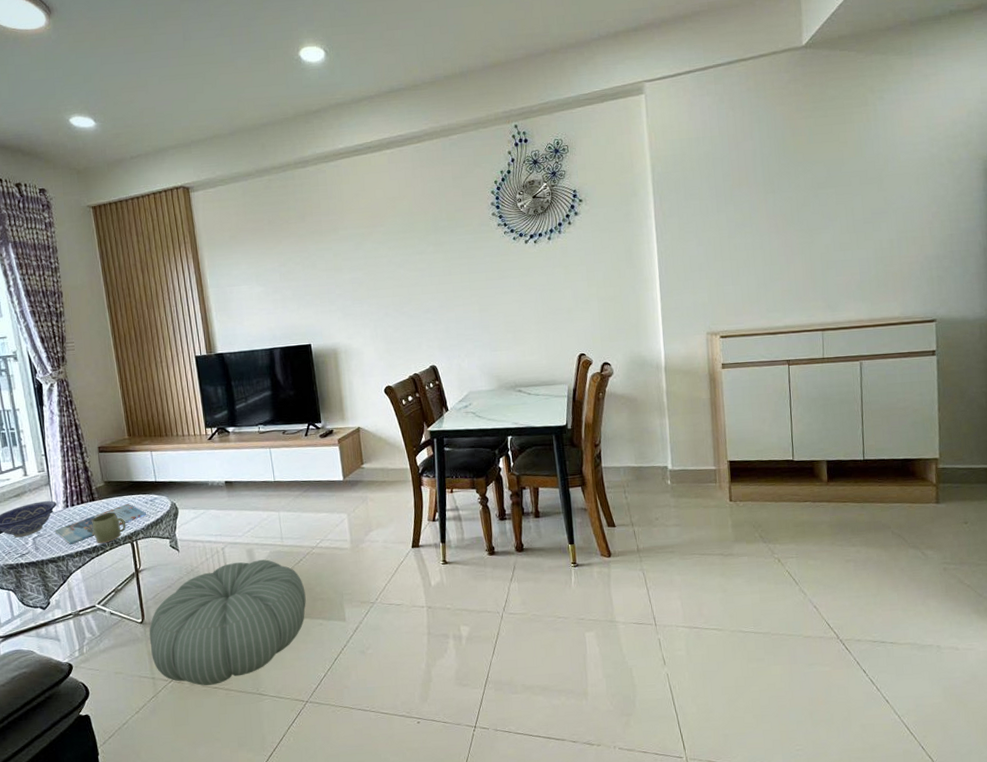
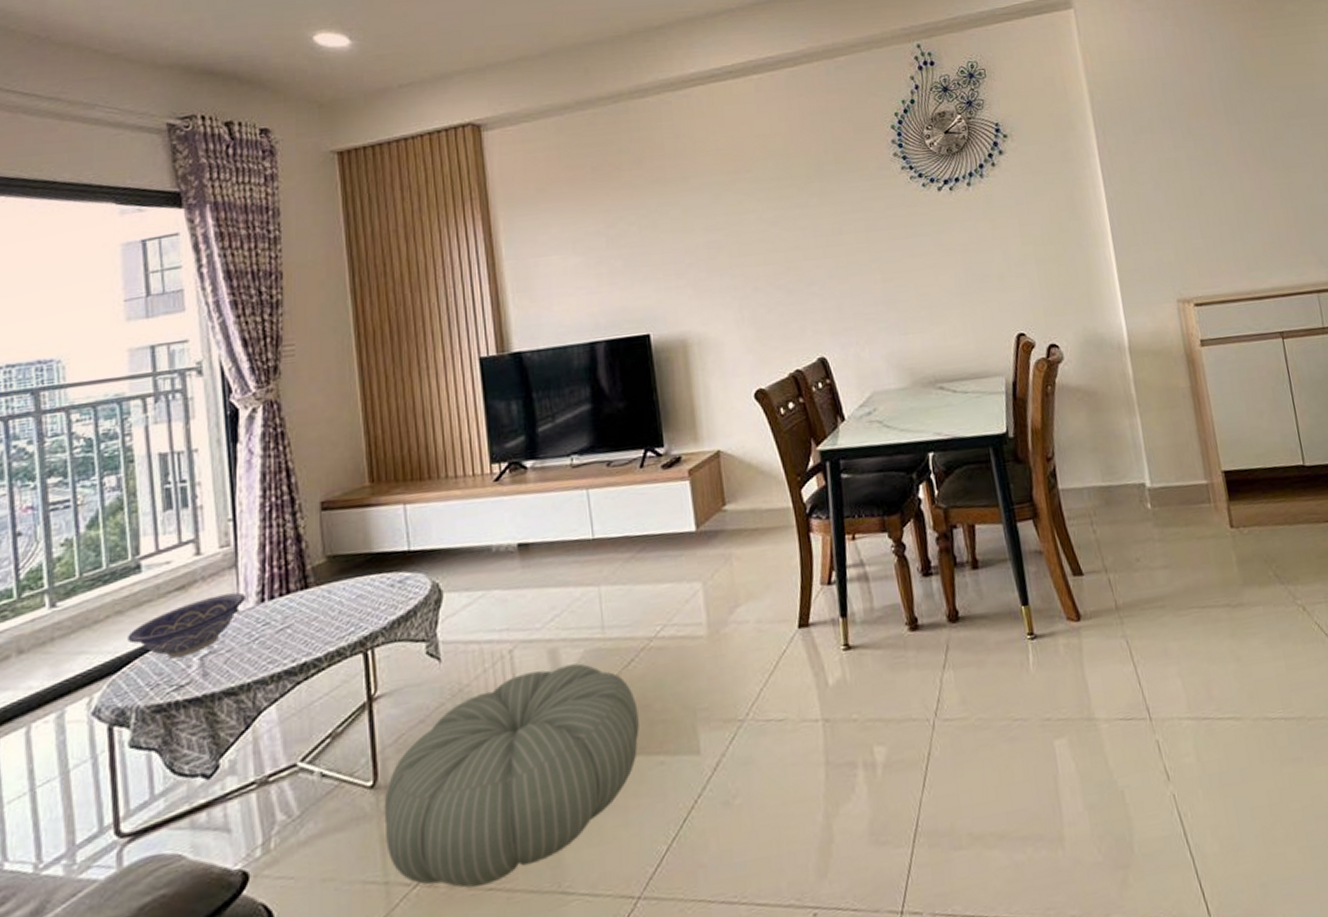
magazine: present [54,503,146,545] -> none [238,588,391,664]
mug: present [92,511,126,544] -> none [301,603,357,658]

